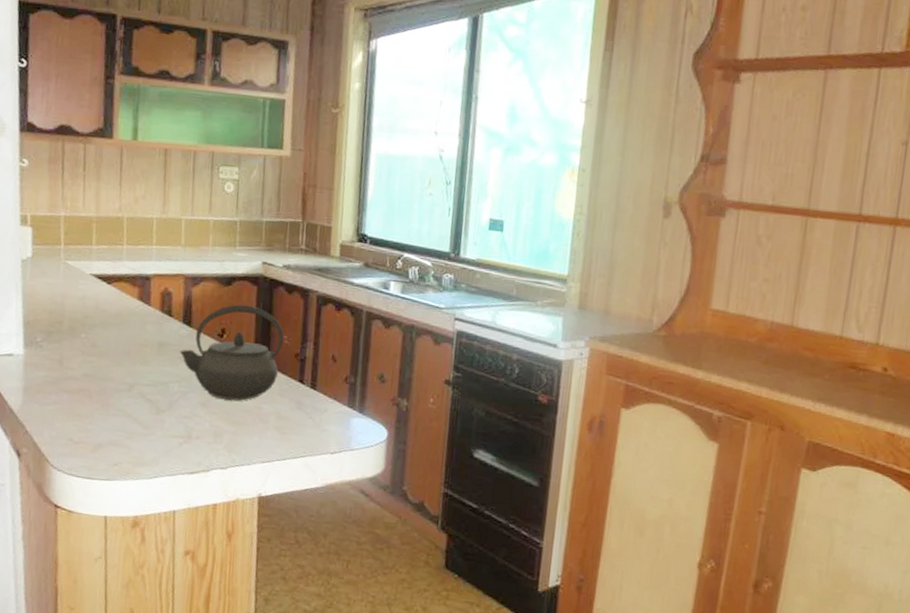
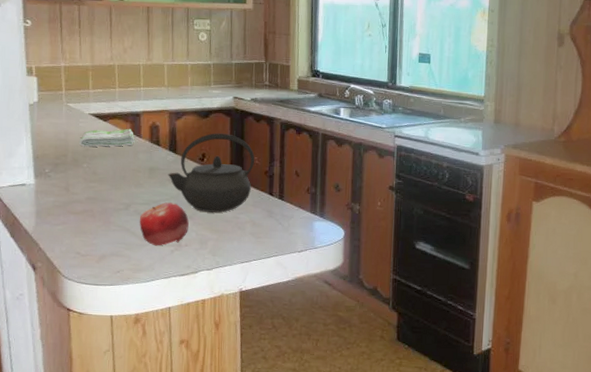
dish towel: none [78,293,143,315] -> present [80,128,135,147]
fruit: none [143,384,202,437] -> present [139,202,189,246]

